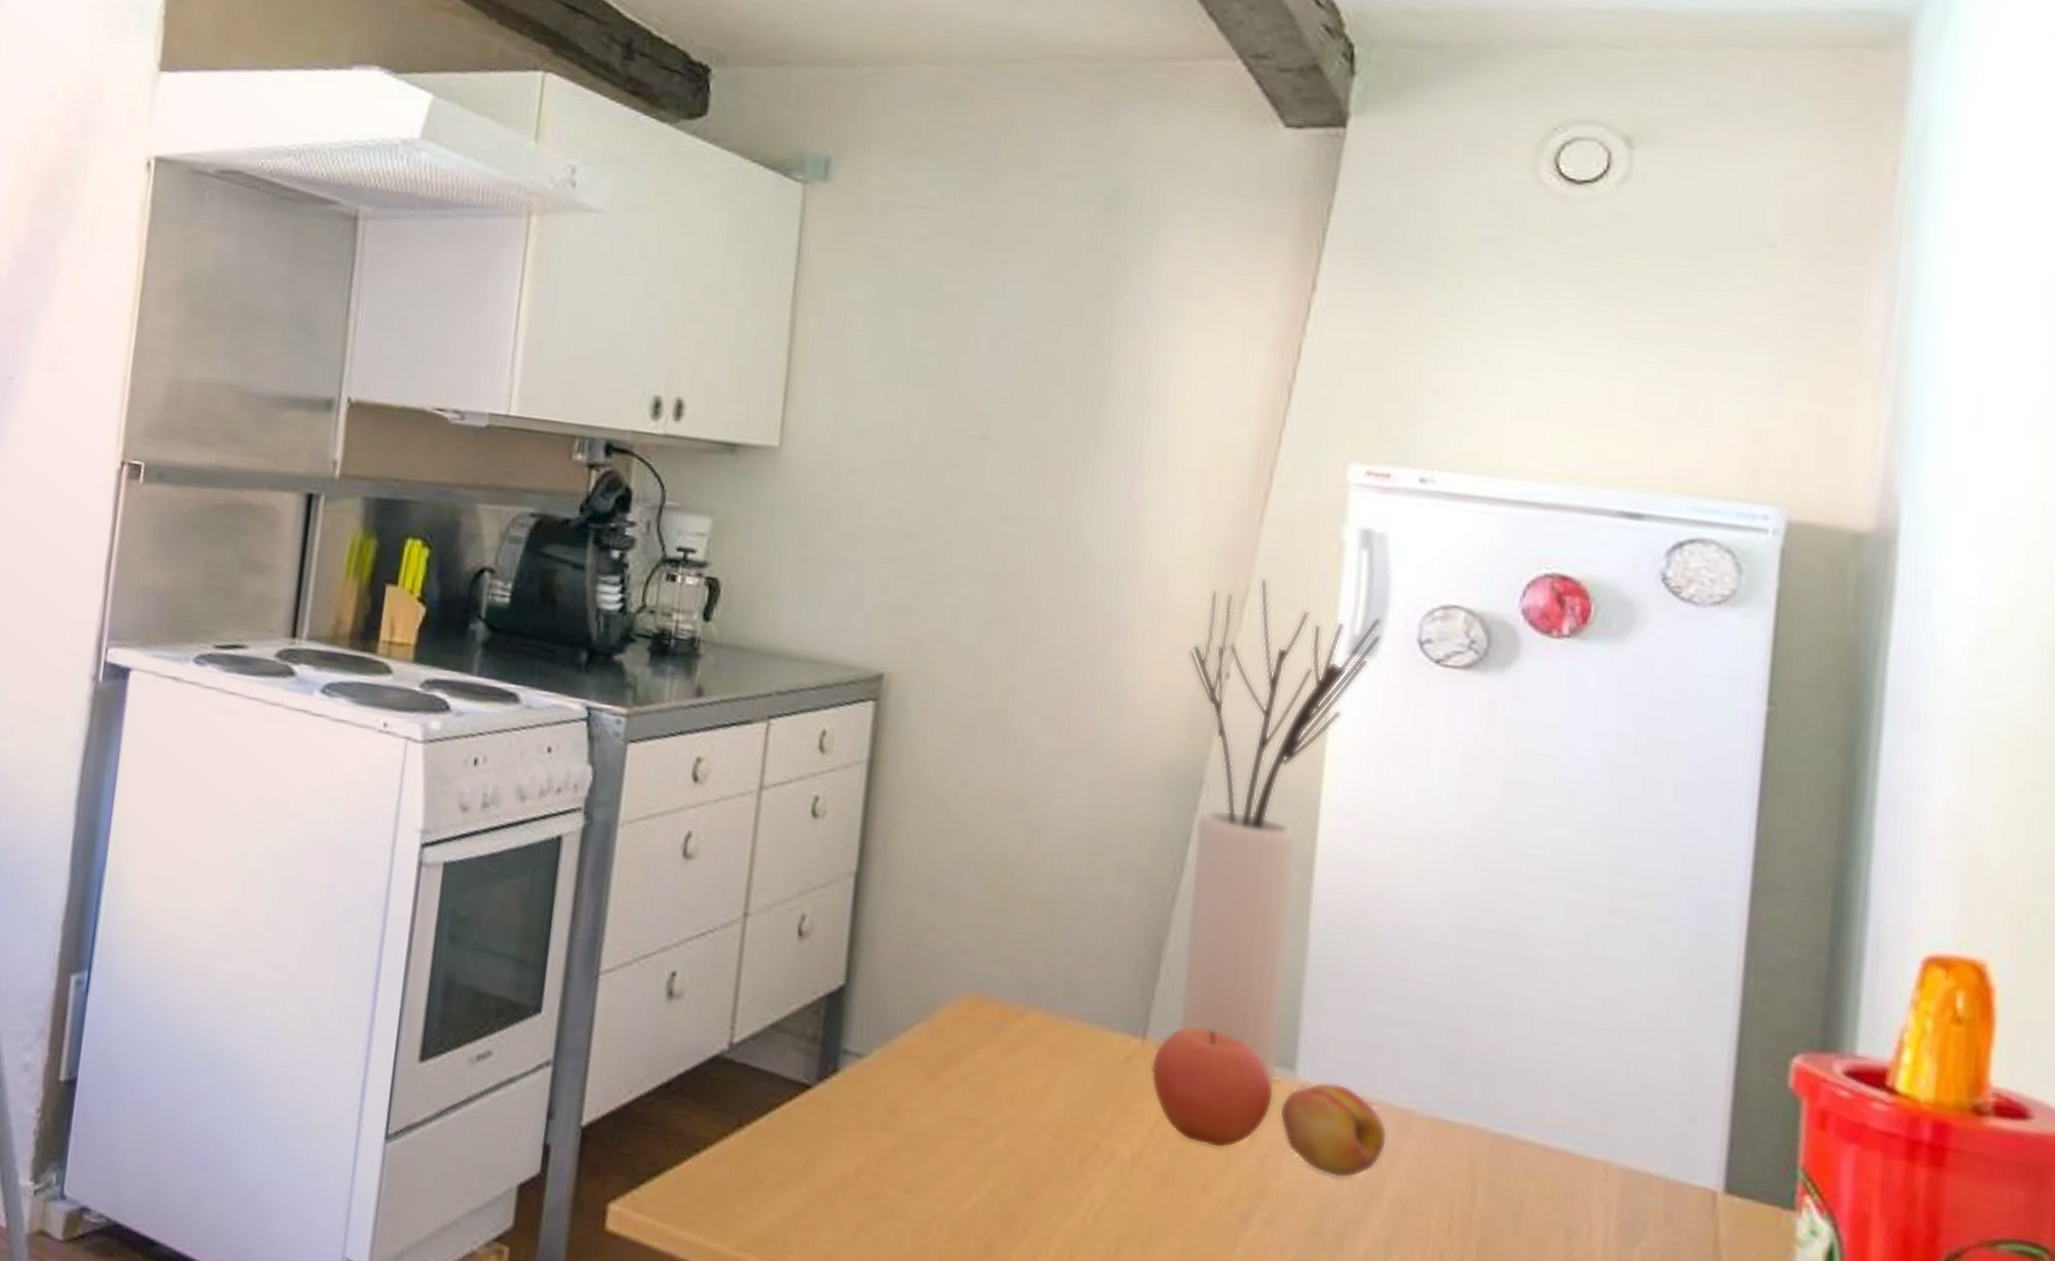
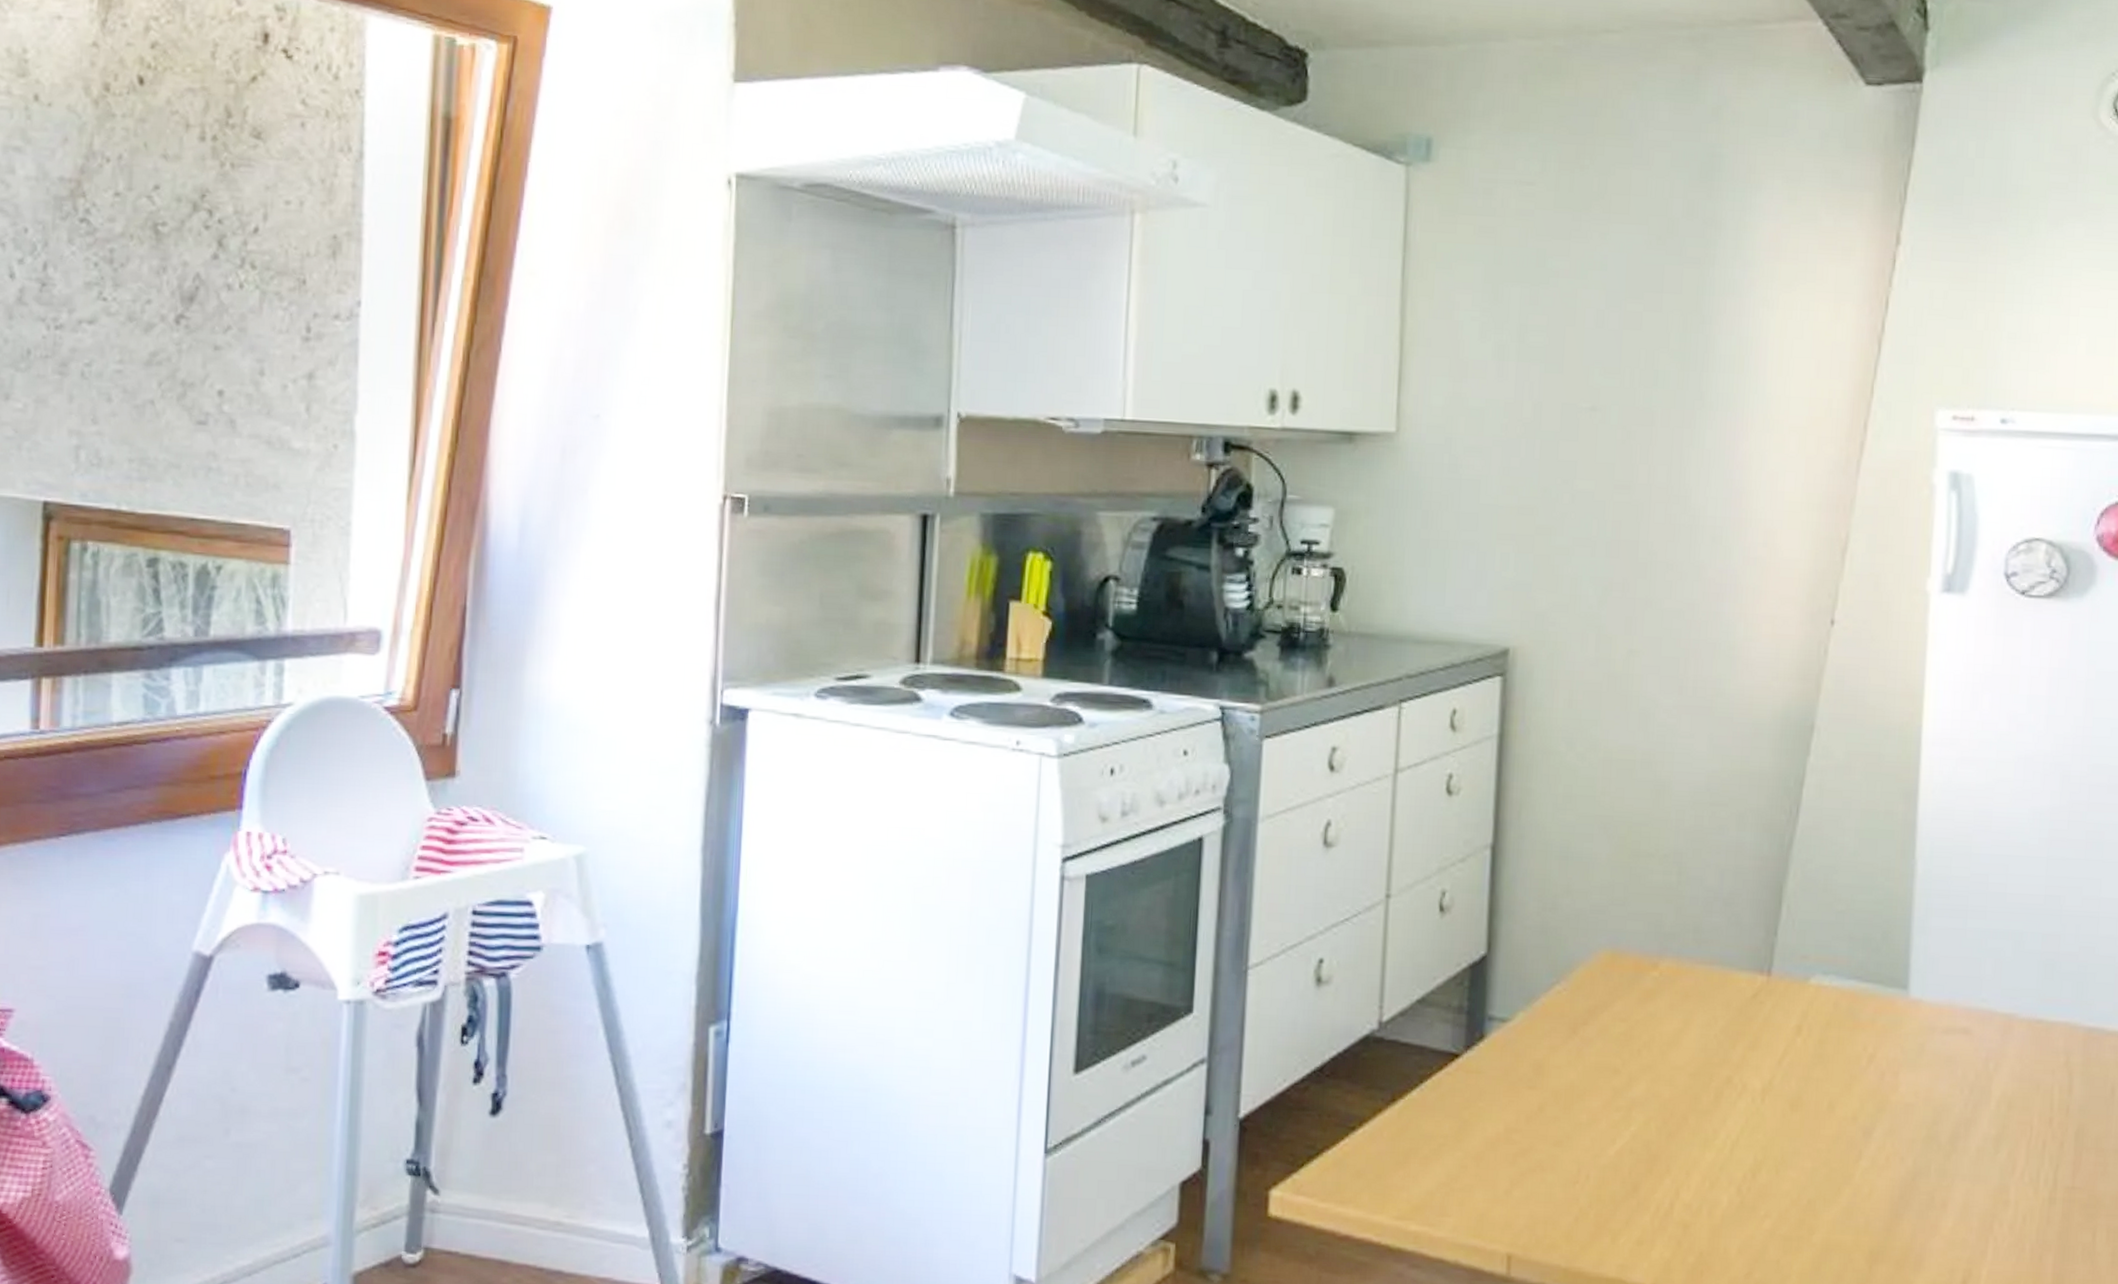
fruit: present [1151,1028,1274,1148] -> none [1777,960,1890,1069]
vase: present [1179,579,1382,1088] -> none [1796,528,1972,1009]
fruit: present [1279,1081,1388,1178] -> none [1895,997,1993,1085]

